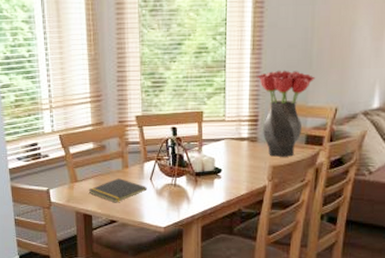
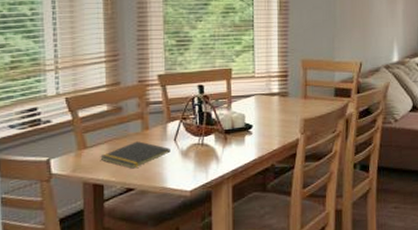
bouquet: present [257,70,316,157] -> none [285,29,341,110]

